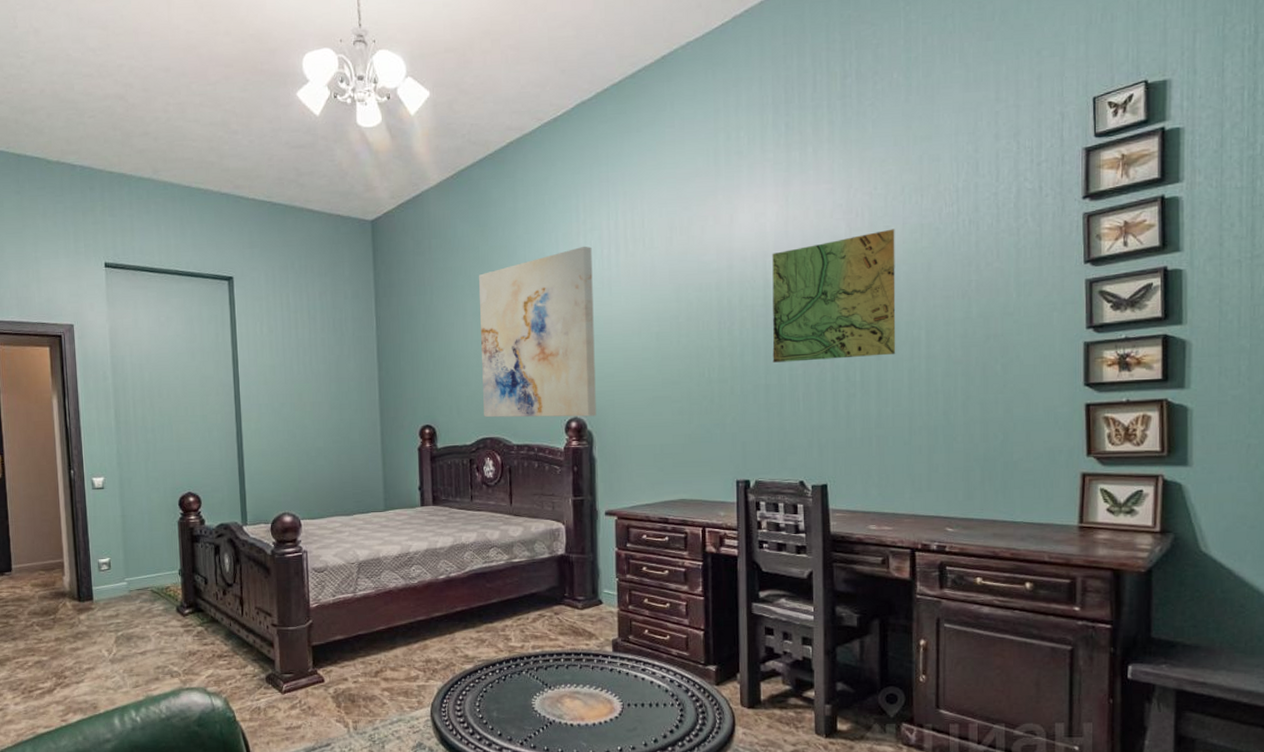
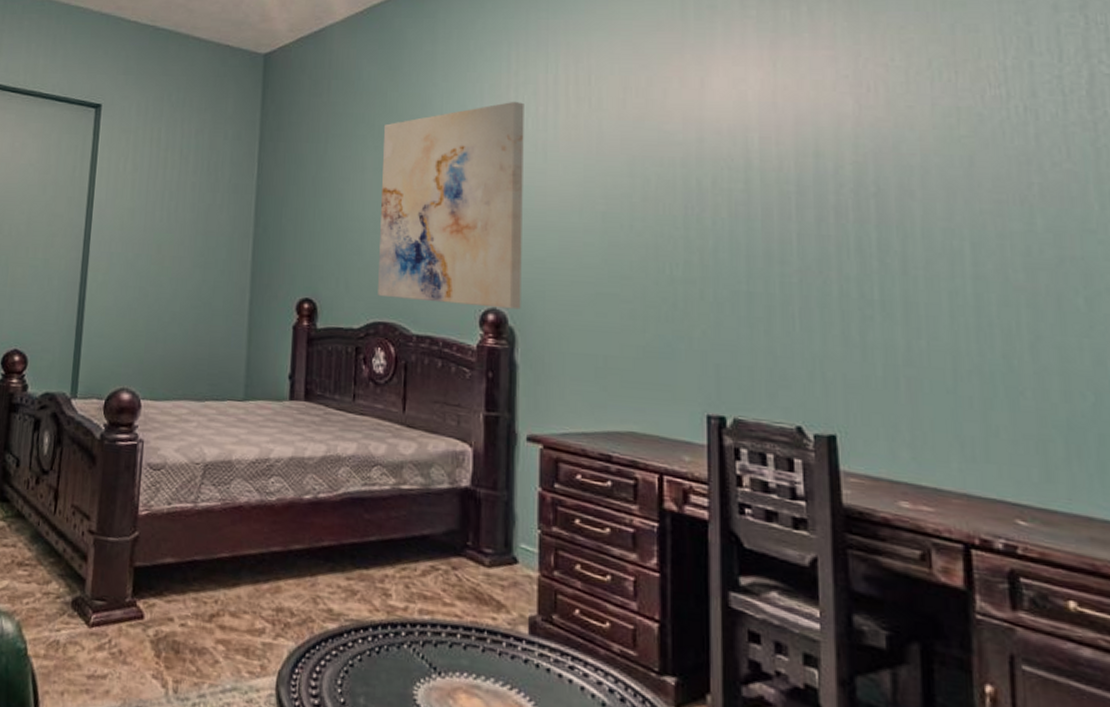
map: present [772,229,896,363] -> none [756,110,929,270]

